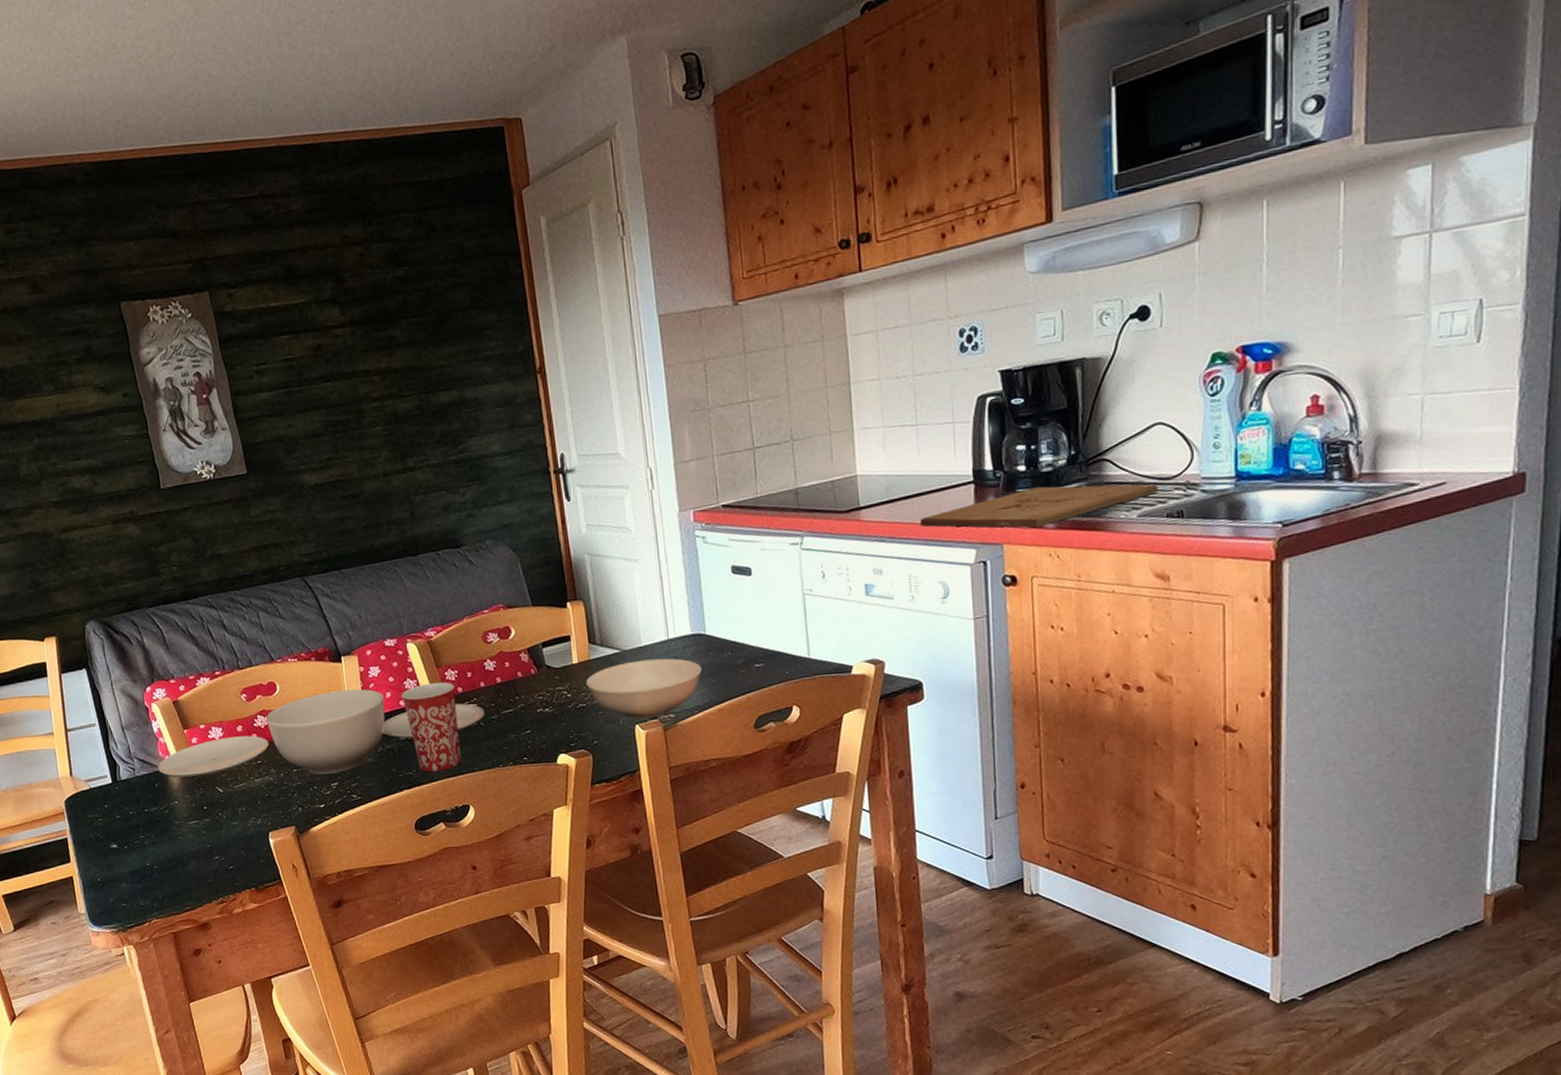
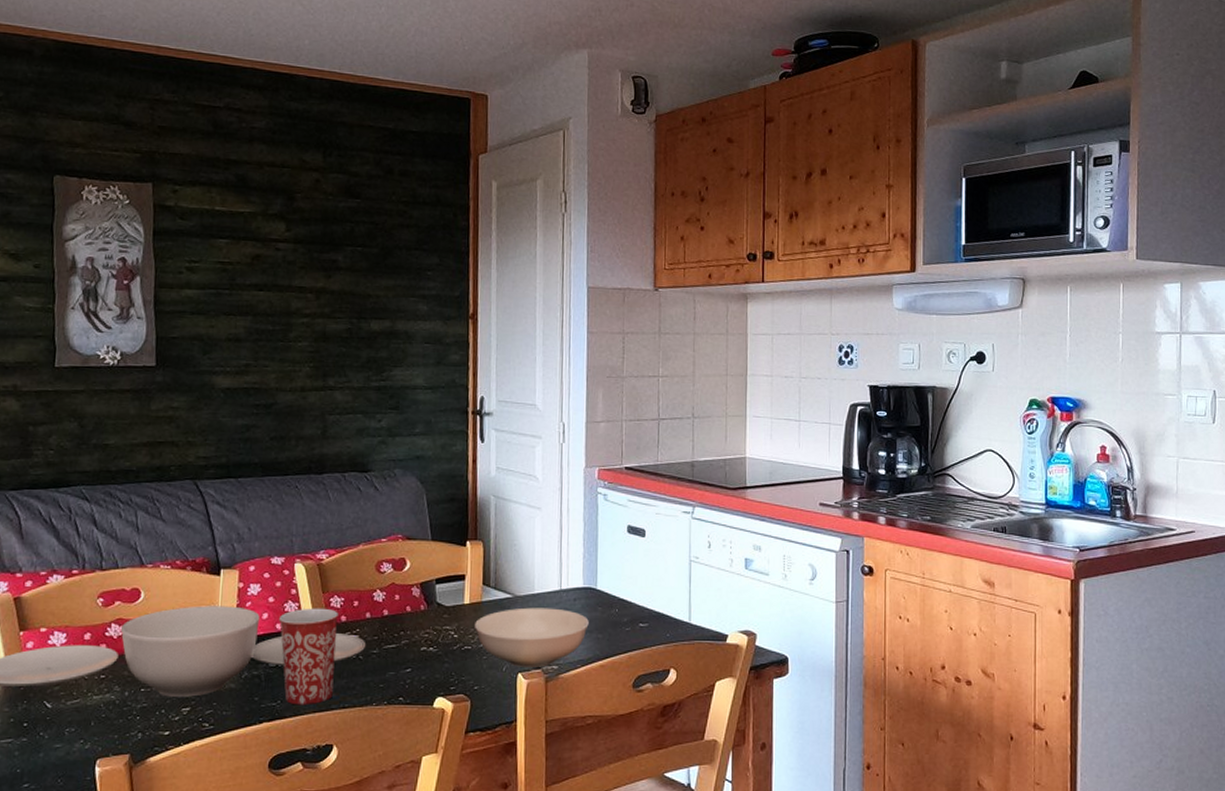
cutting board: present [920,484,1158,529] -> none [796,490,987,526]

